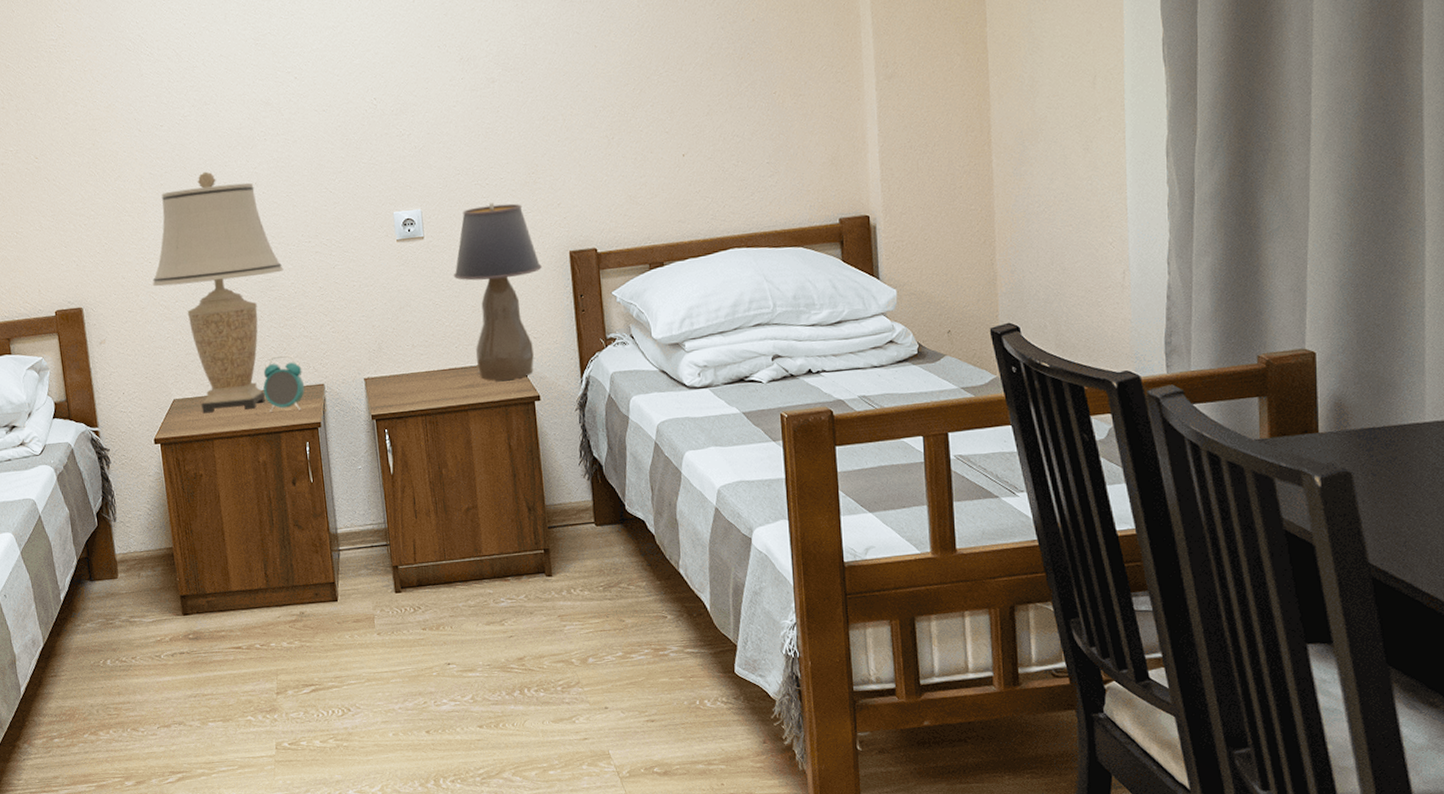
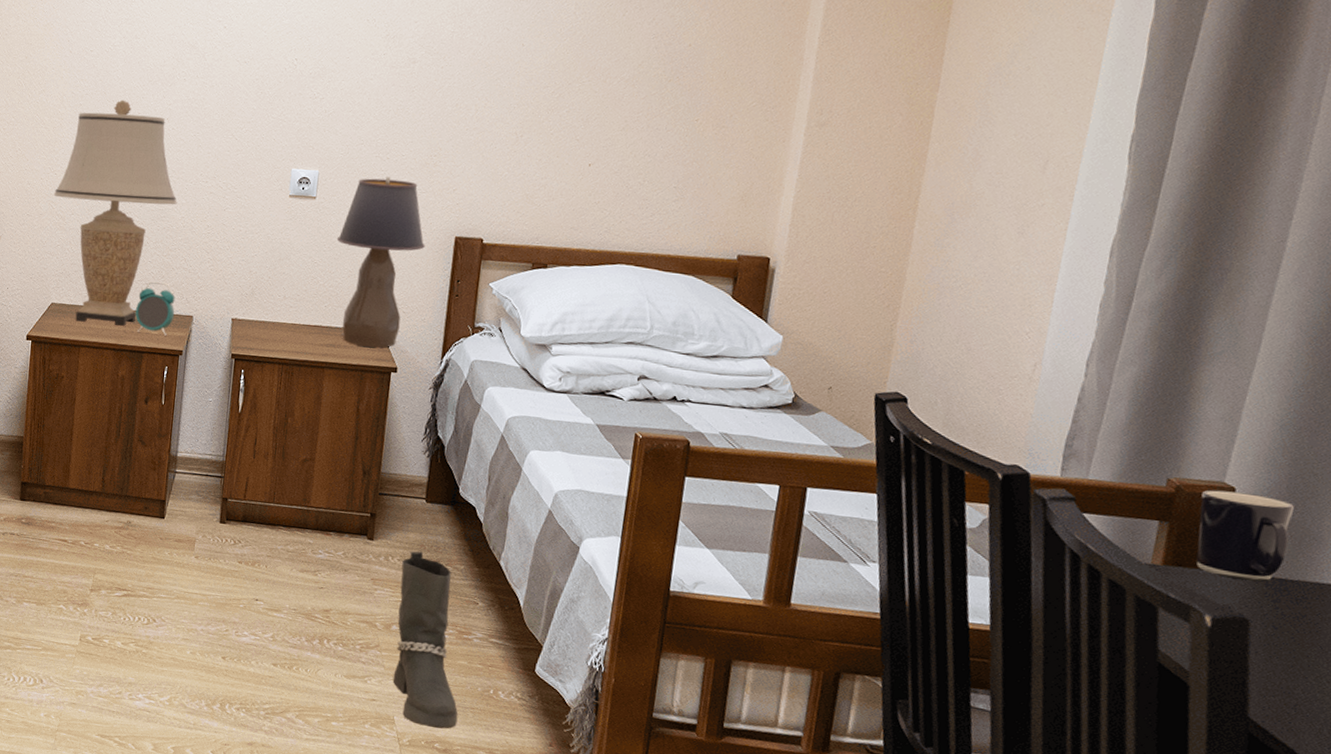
boot: none [584,577,671,753] -> present [392,551,458,729]
mug: none [1289,354,1369,437] -> present [1196,490,1294,582]

